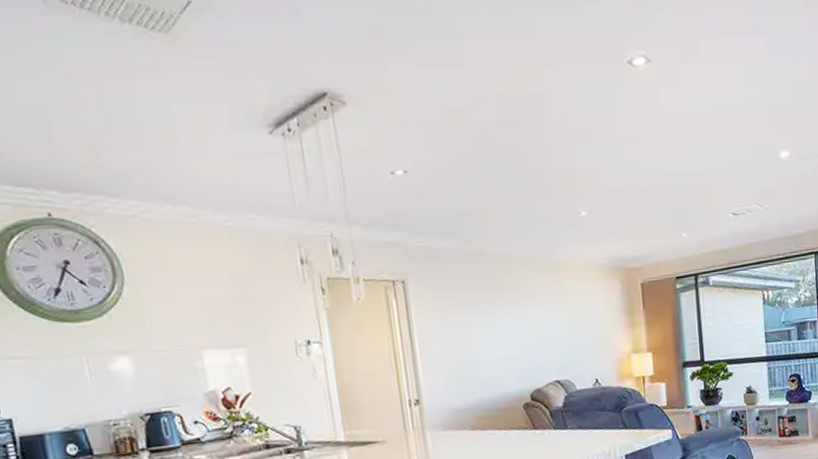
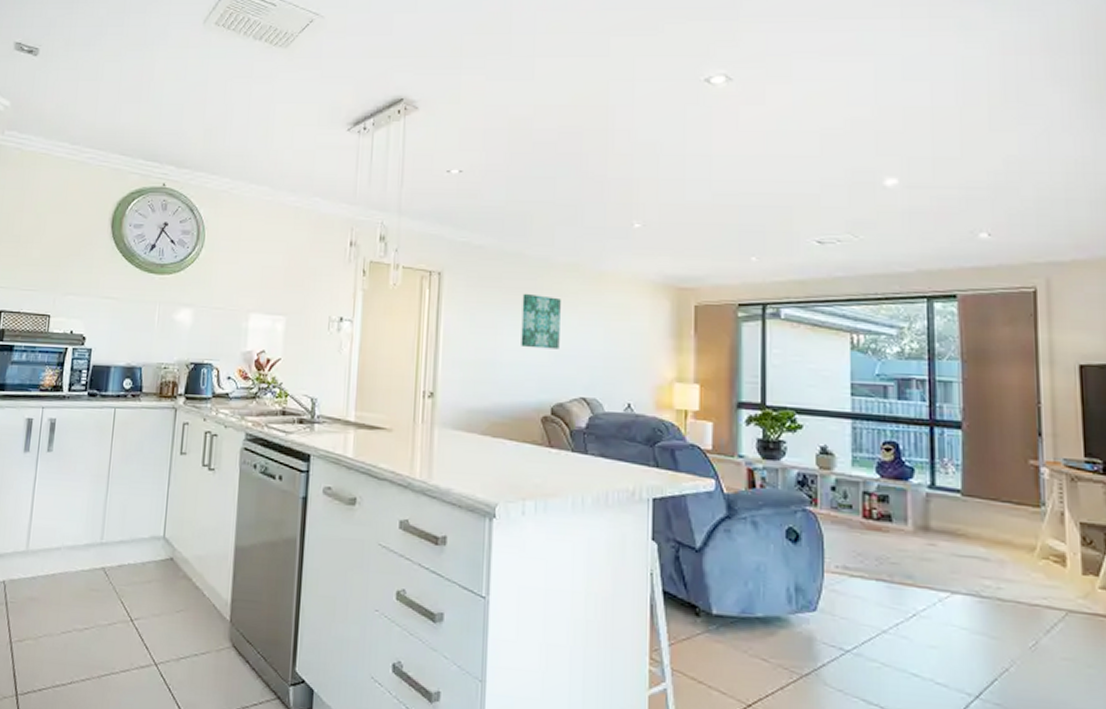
wall art: none [488,291,530,343] -> present [521,293,561,349]

